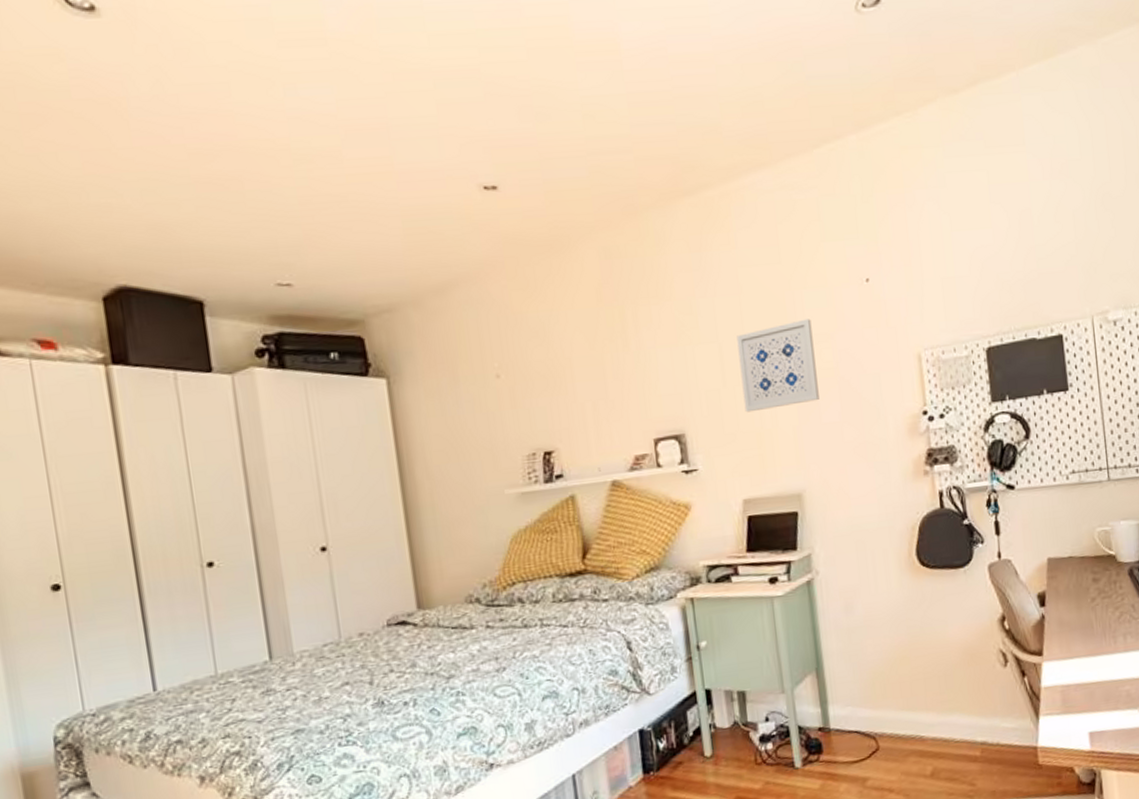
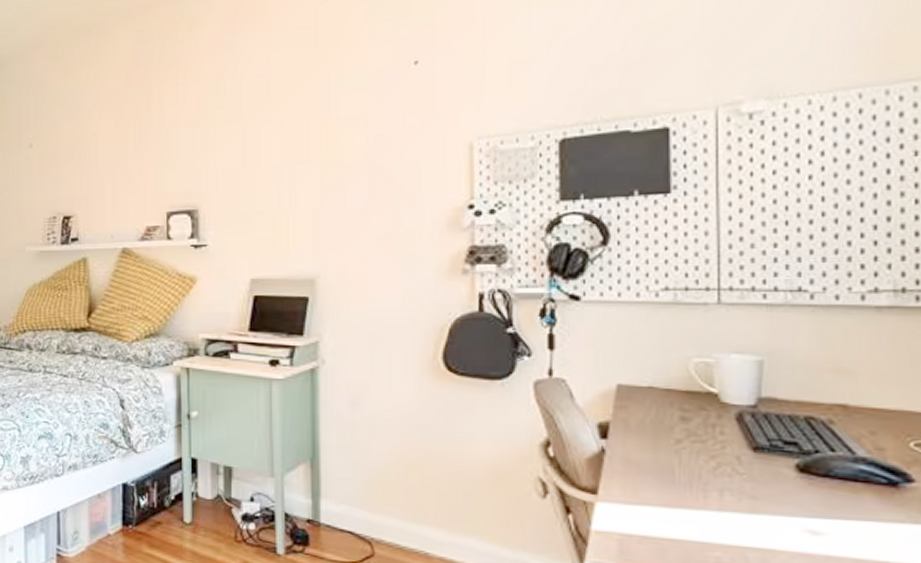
wall art: present [736,319,819,413] -> none [262,102,346,193]

